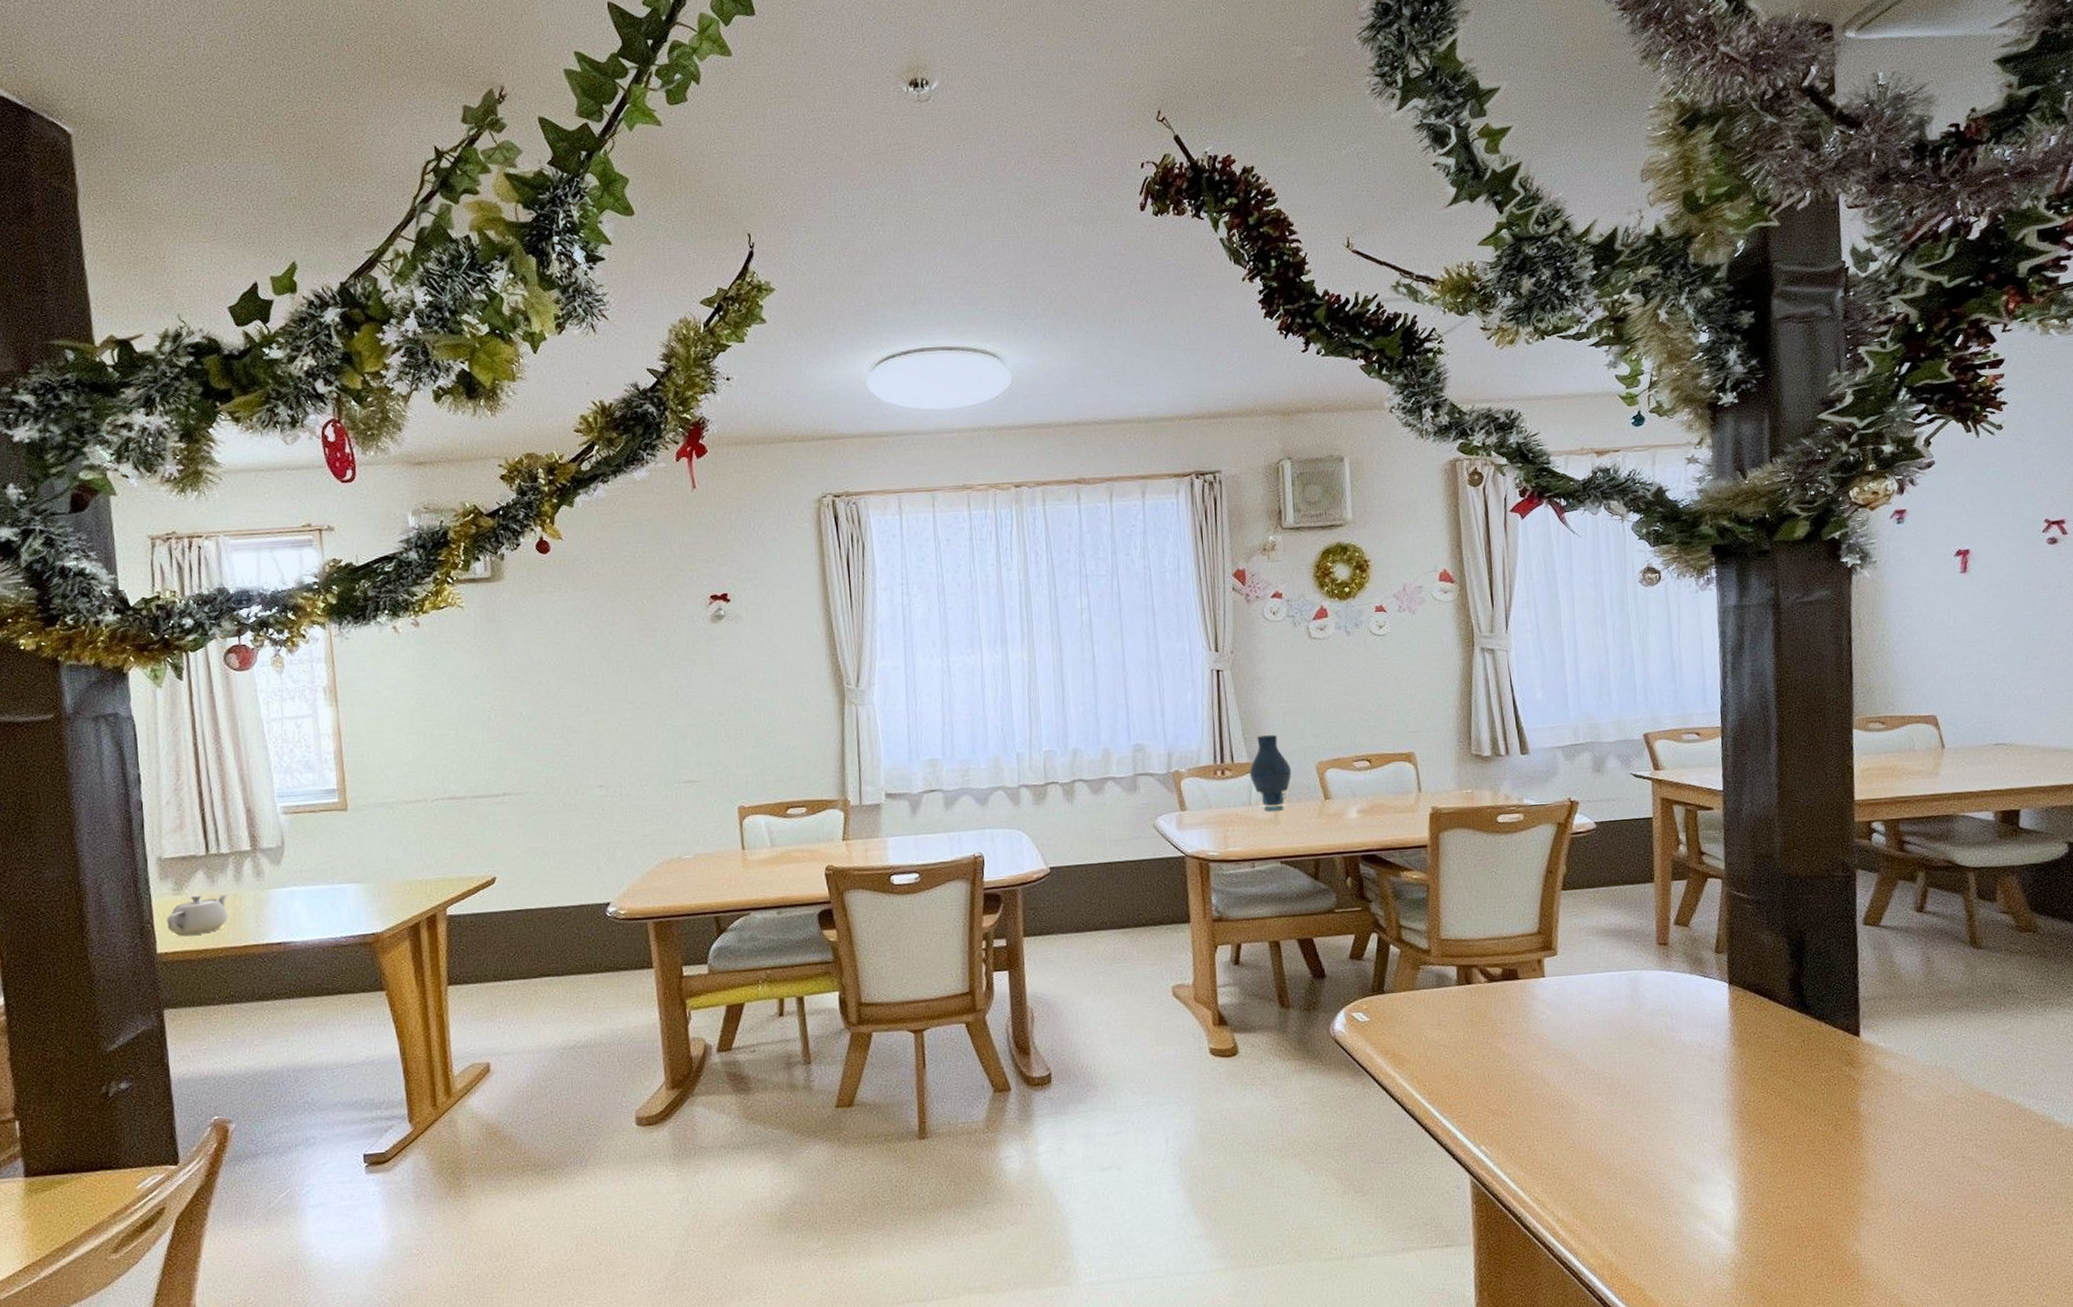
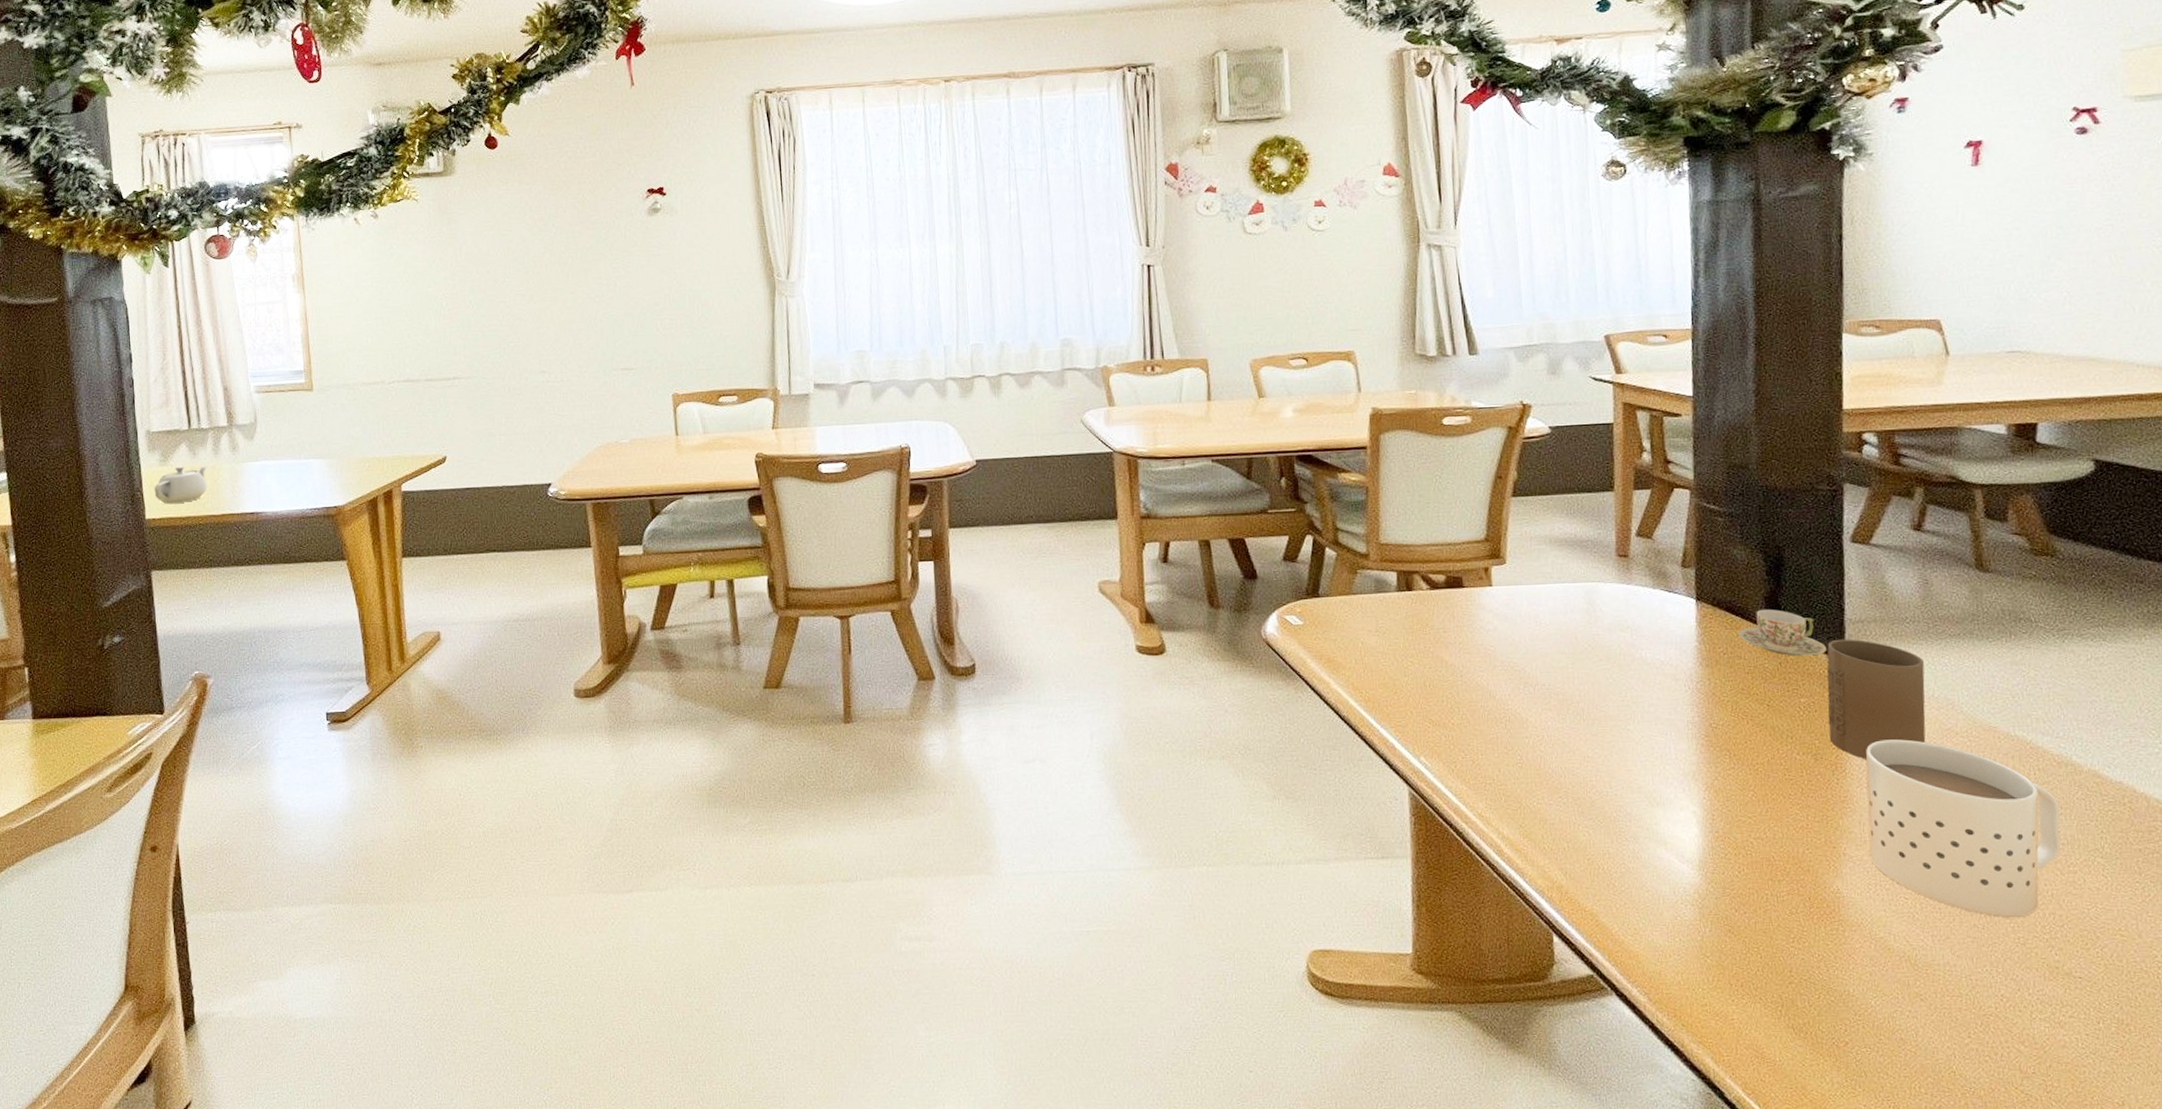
vase: present [1249,735,1292,813] -> none [1180,331,1225,410]
teacup: none [1766,989,1843,1034] -> present [1738,609,1826,657]
cup: none [1844,1015,1930,1128] -> present [1826,639,1926,759]
mug: none [1878,1107,2046,1269] -> present [1865,739,2061,918]

